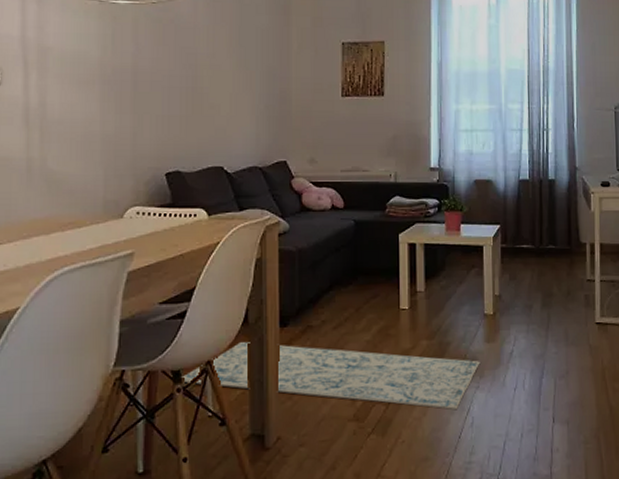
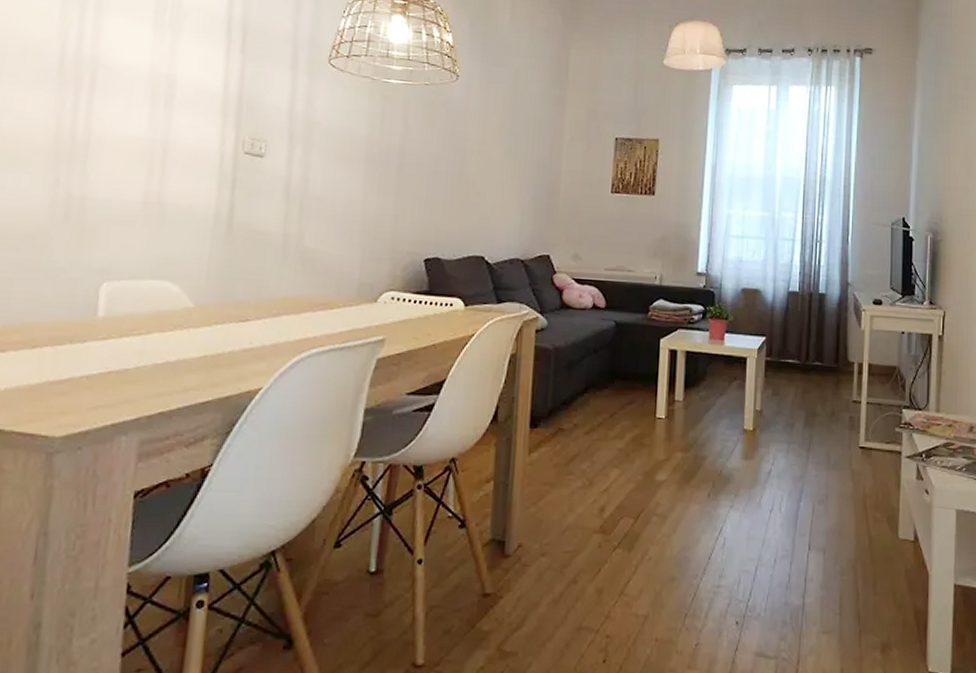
rug: present [182,342,480,410] -> none [424,441,736,529]

